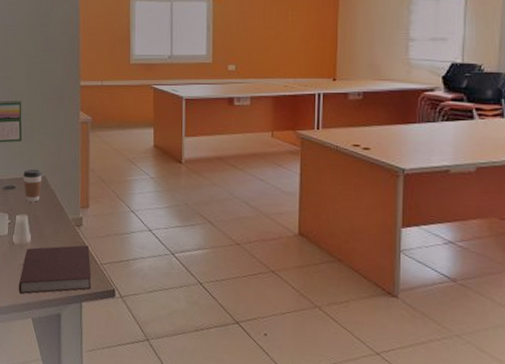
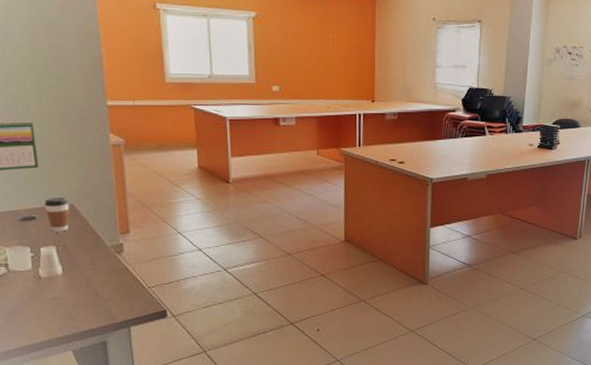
notebook: present [18,245,91,295] -> none [51,270,139,329]

